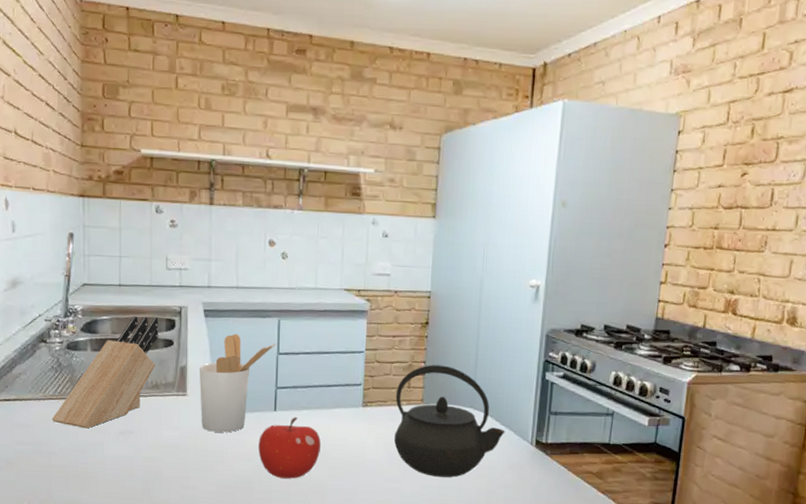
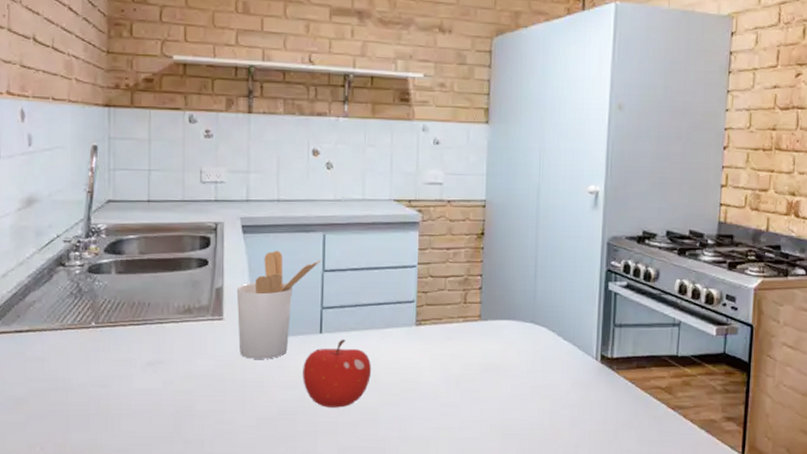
knife block: present [51,315,159,429] -> none [69,234,192,360]
kettle: present [394,364,505,478] -> none [451,278,569,399]

